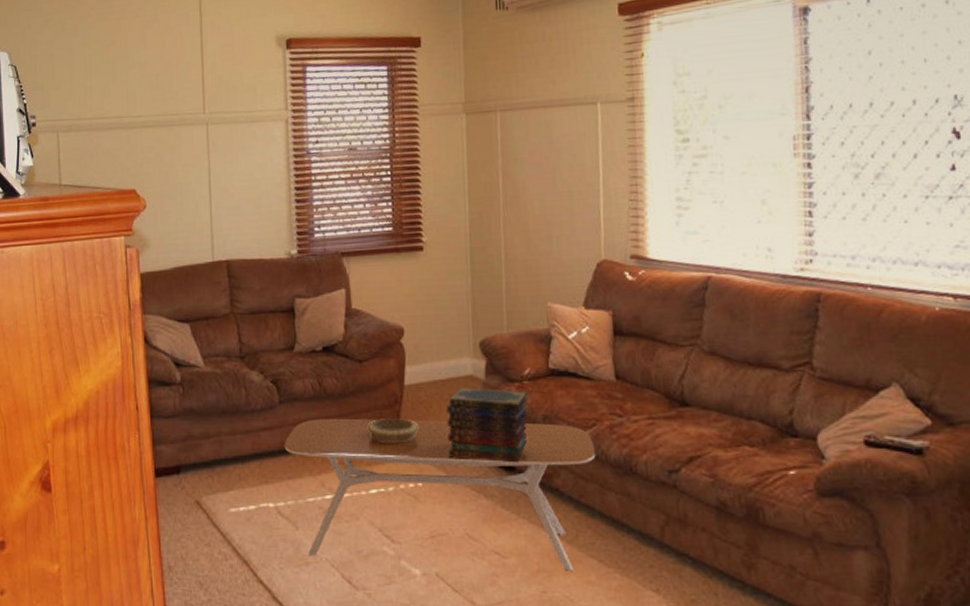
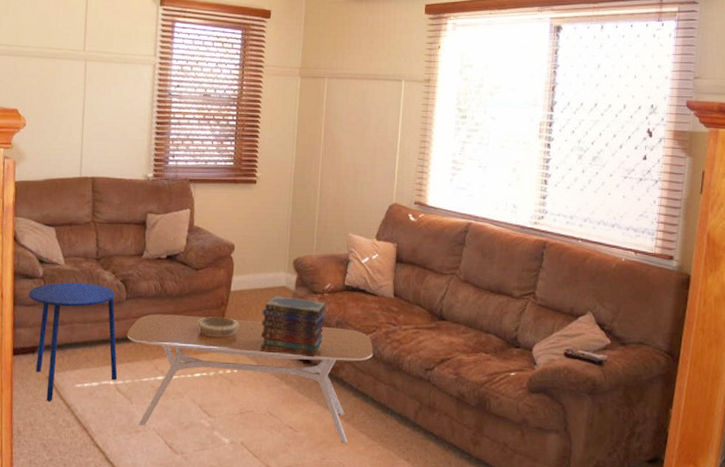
side table: none [167,386,278,530] -> present [29,282,118,401]

